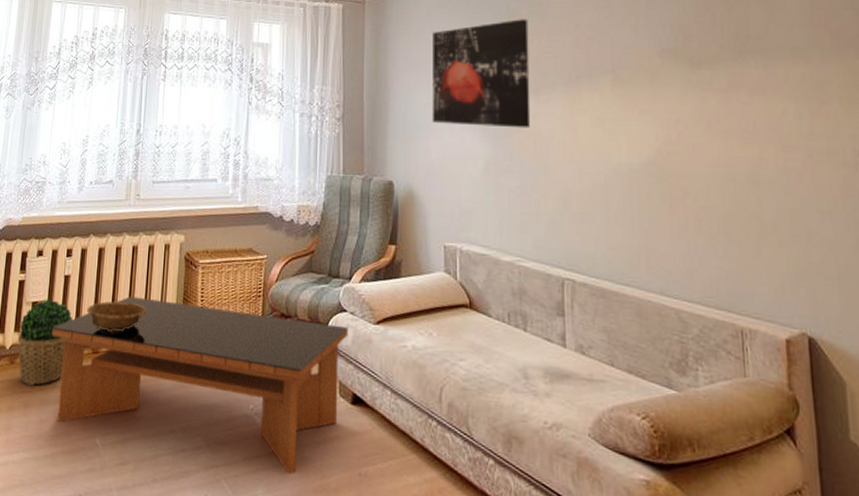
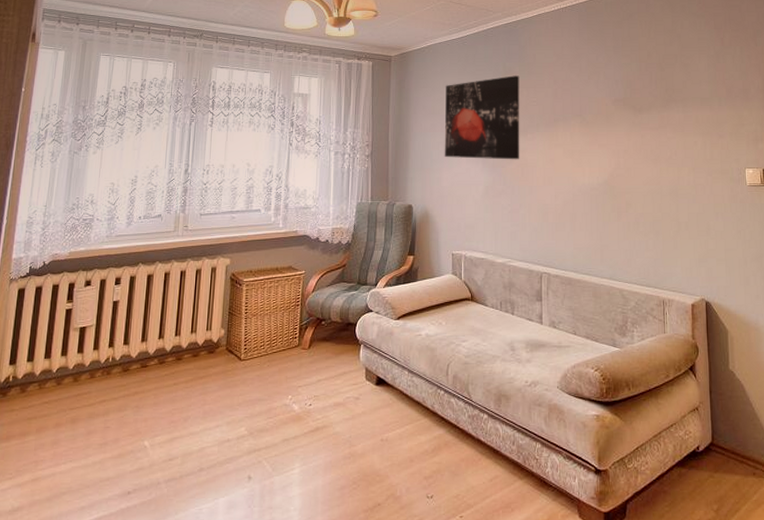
potted plant: present [18,299,73,387] -> none [65,324,121,403]
coffee table: present [52,296,349,475] -> none [101,315,374,448]
decorative bowl: present [87,301,148,332] -> none [136,320,195,347]

